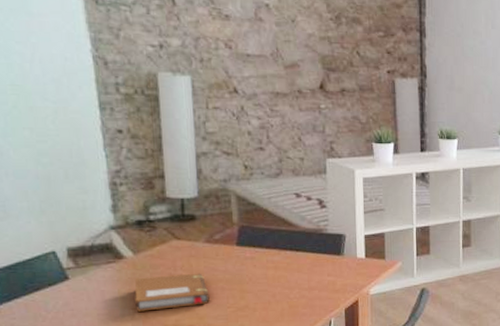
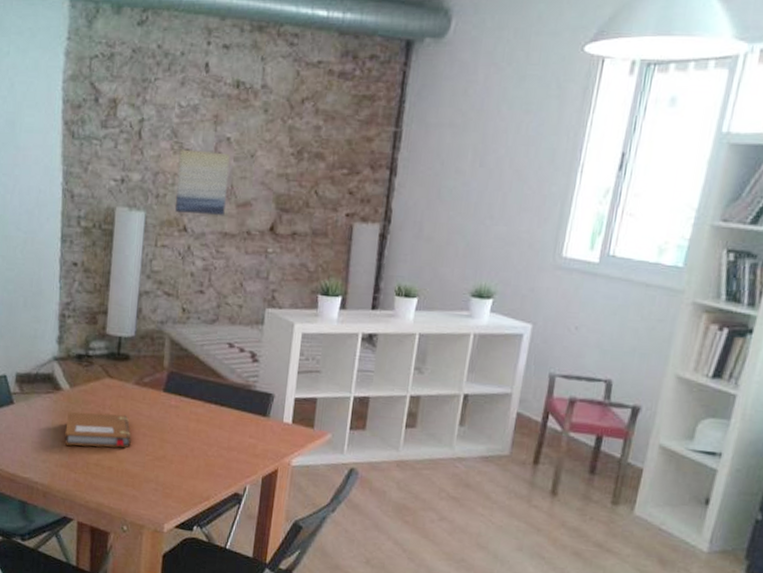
wall art: none [218,15,274,77] -> present [174,149,230,216]

